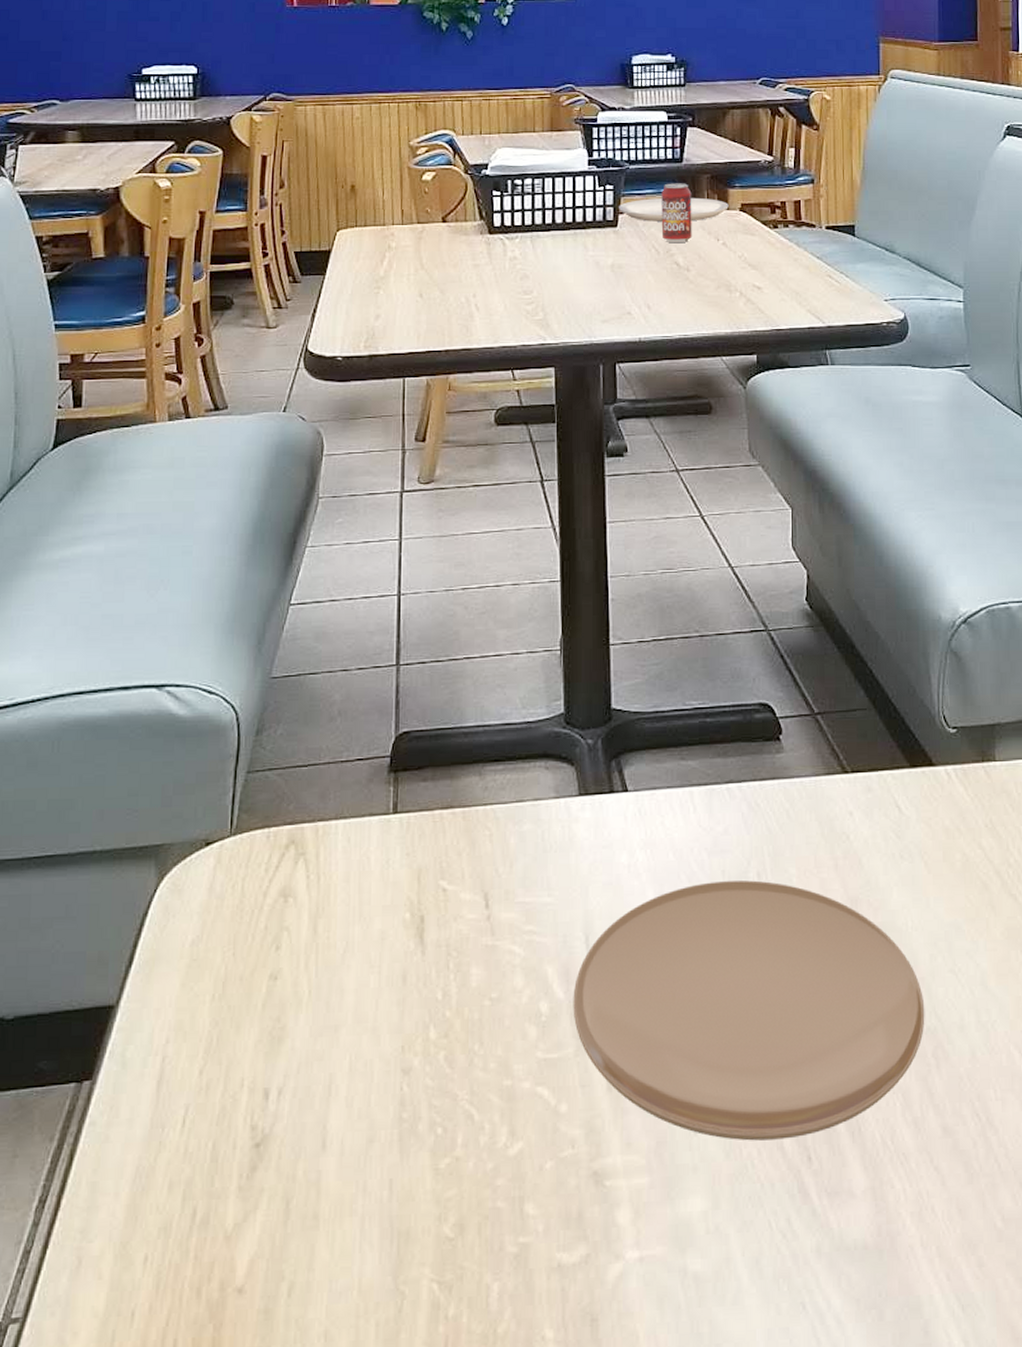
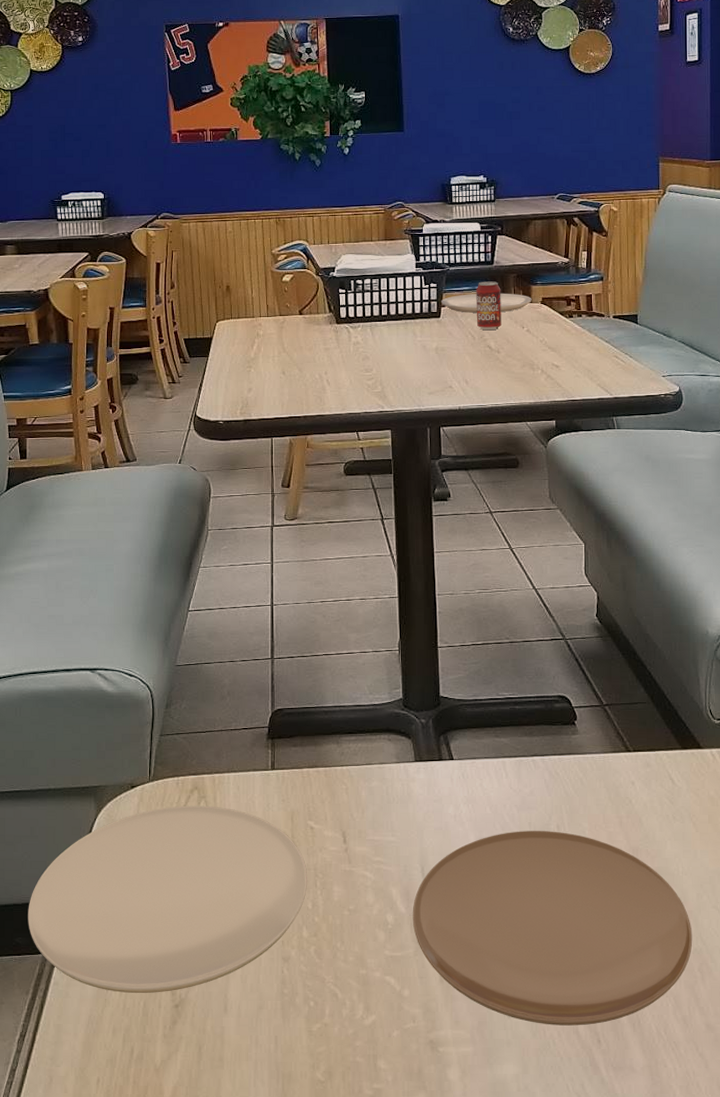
plate: none [56,865,438,1132] -> present [28,805,308,994]

